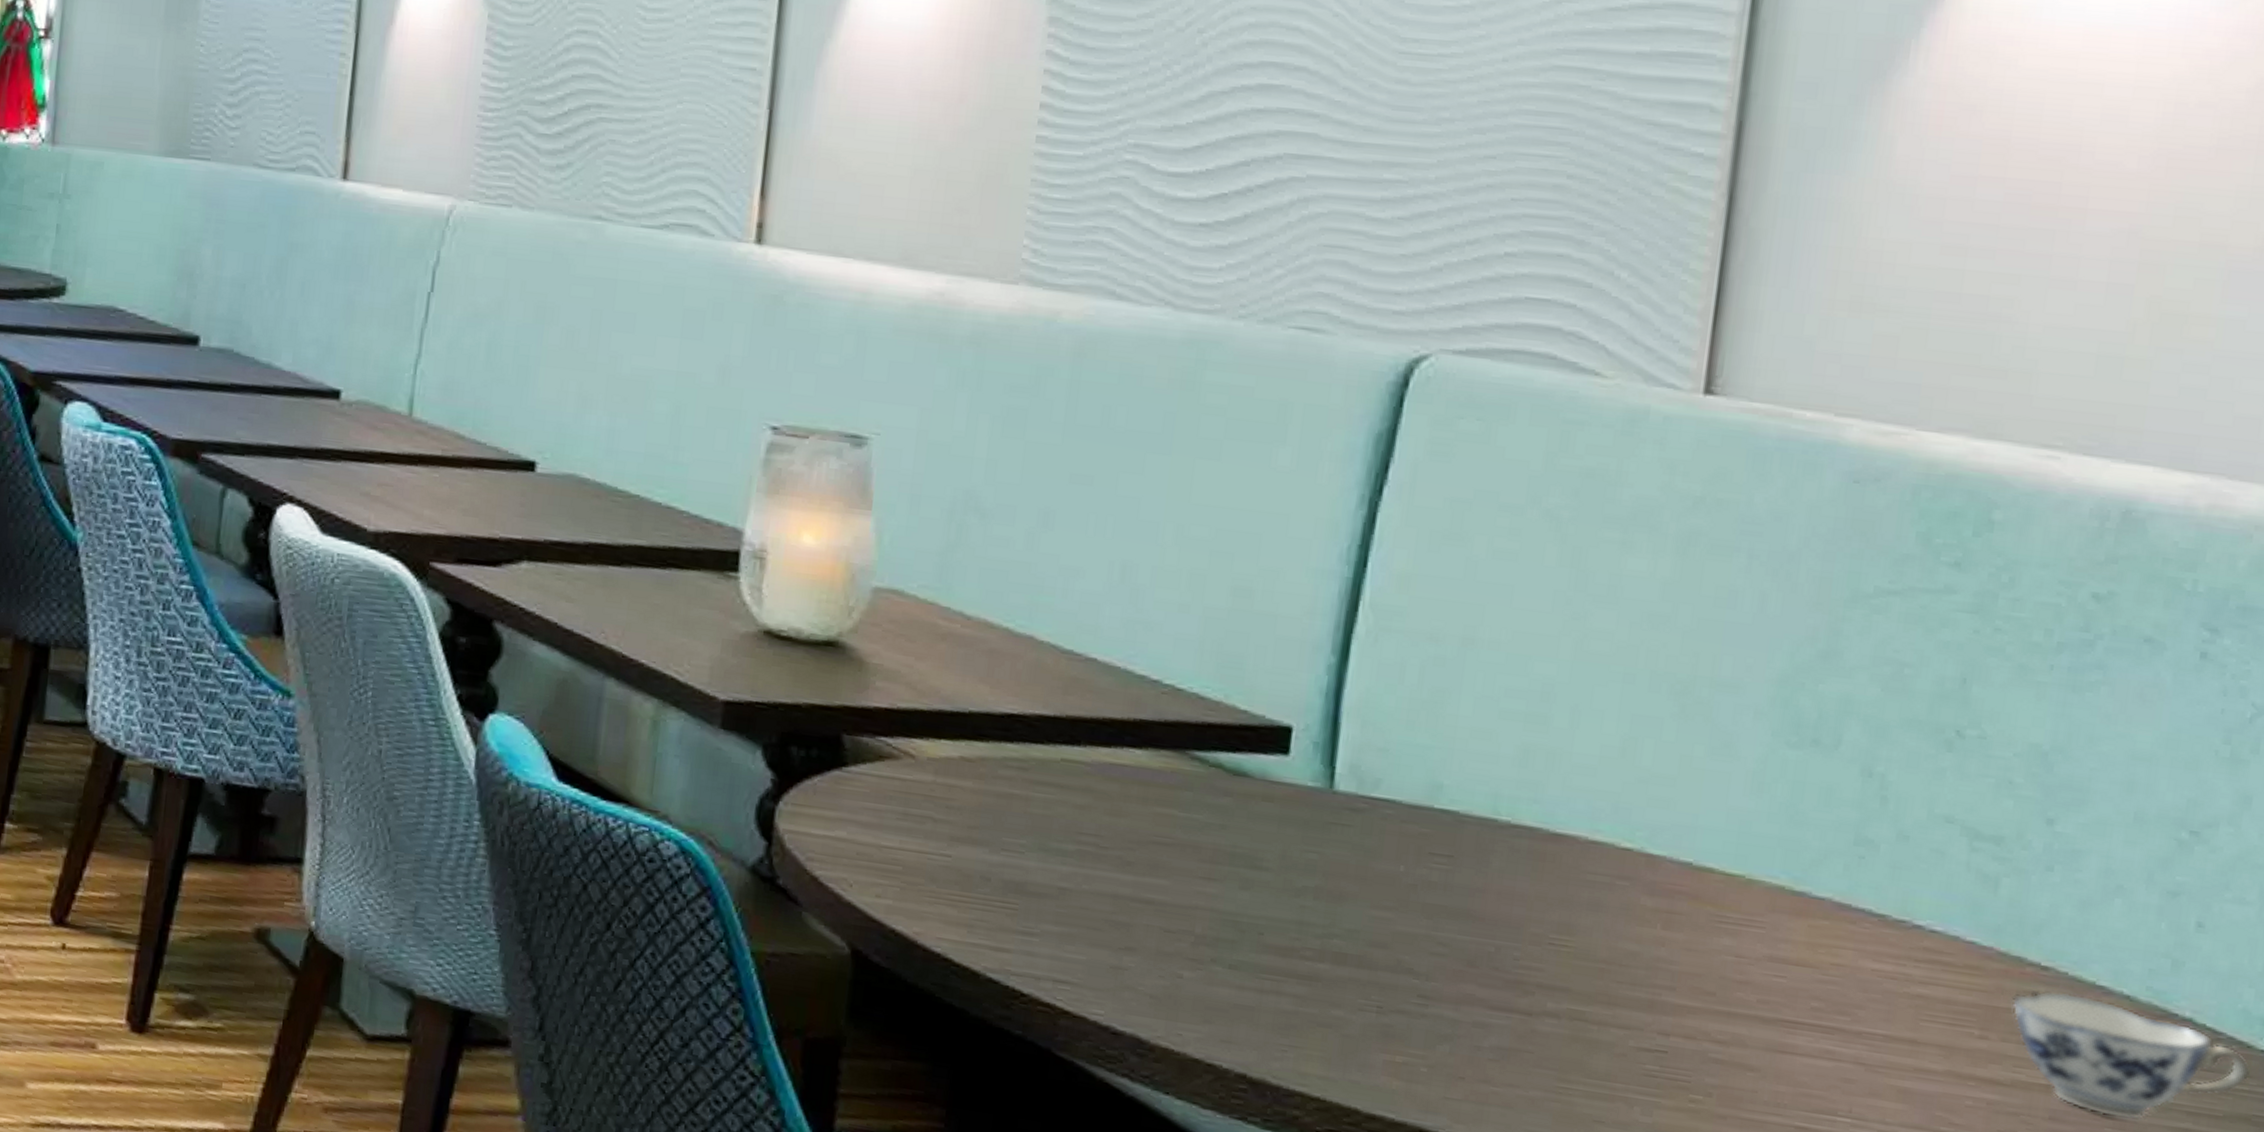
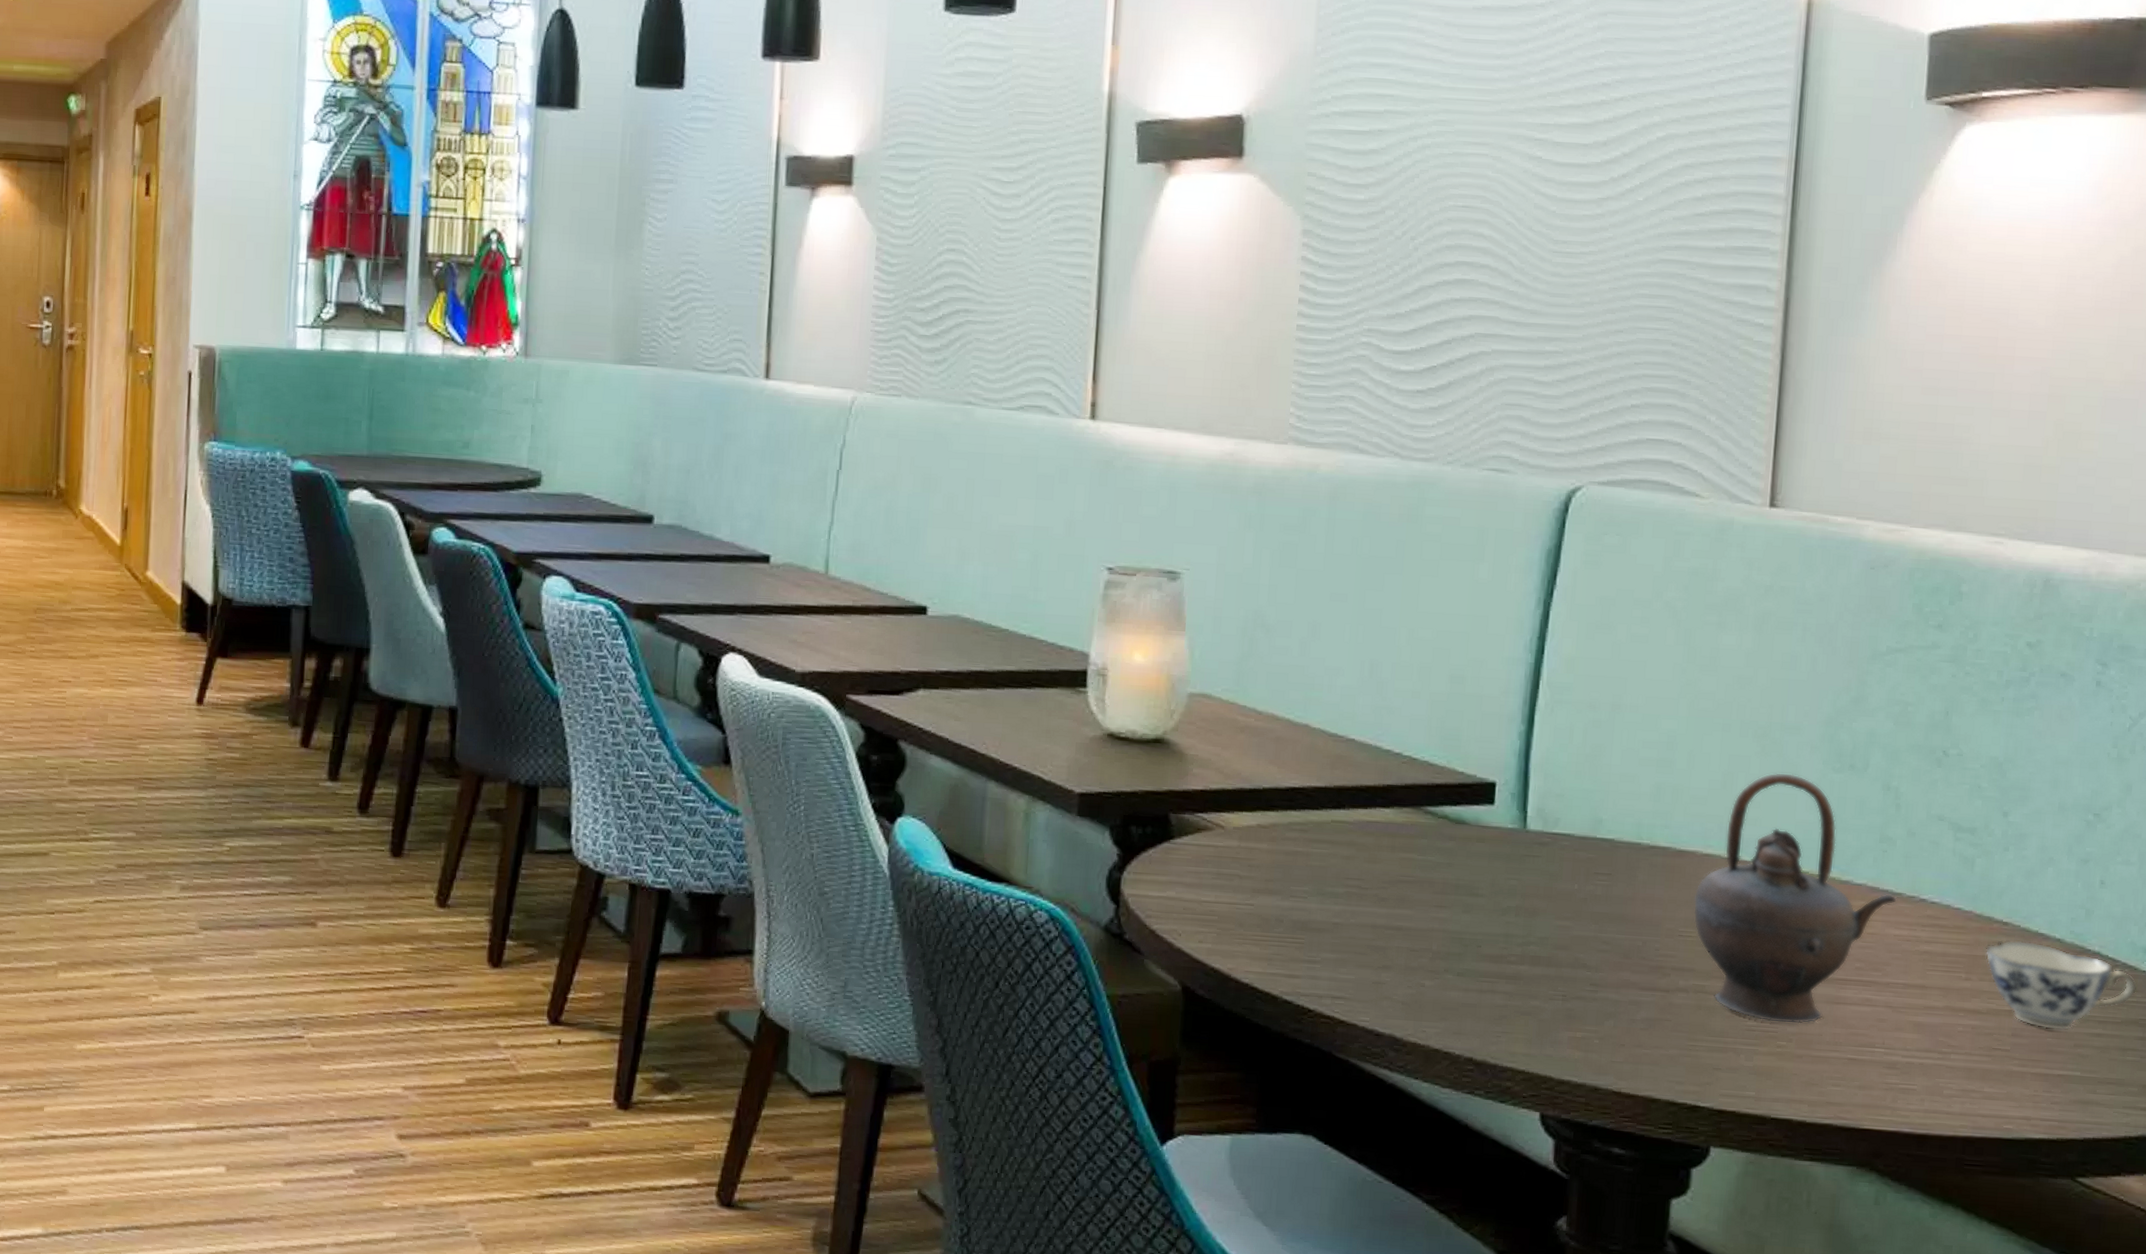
teapot: none [1571,742,1878,1075] -> present [1693,772,1897,1024]

